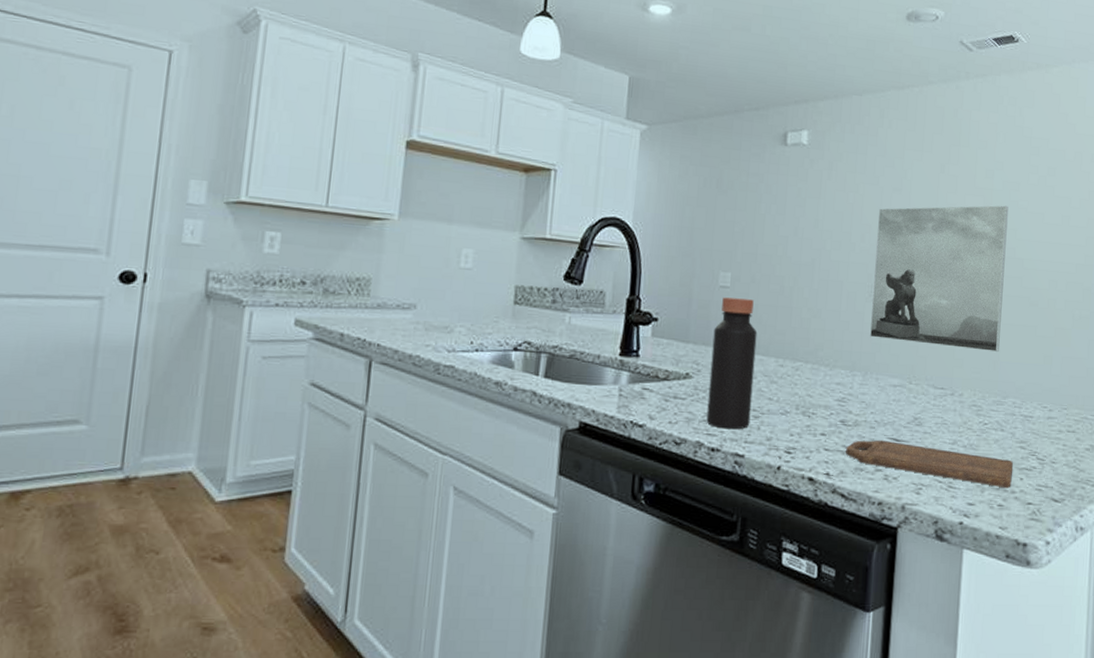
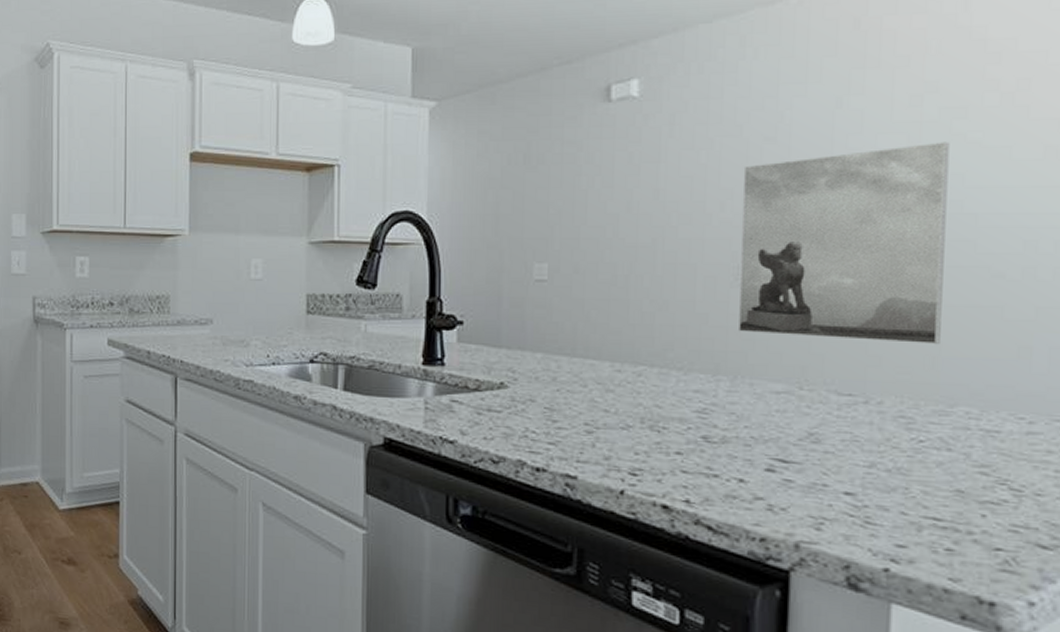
bottle: present [706,297,758,430] -> none [528,293,585,447]
cutting board: present [846,439,1014,489] -> none [711,460,970,528]

